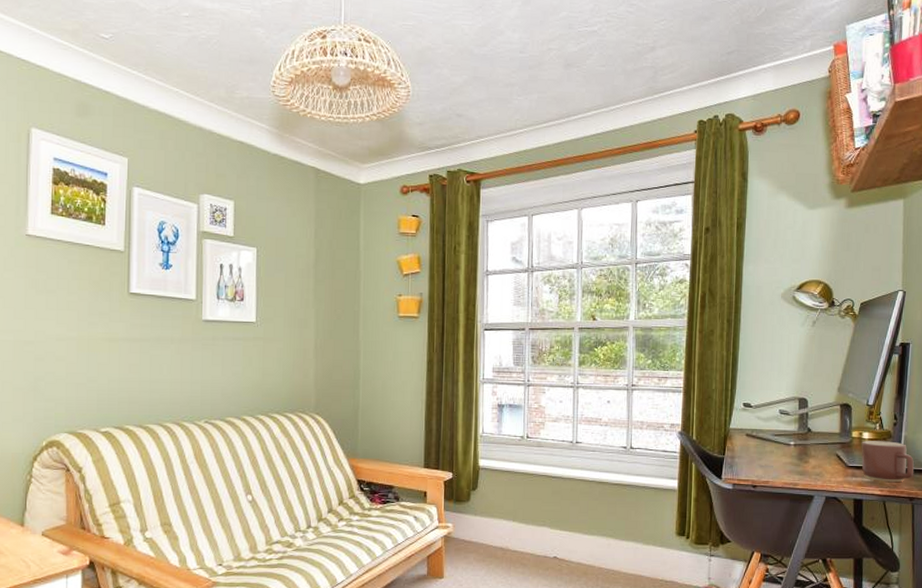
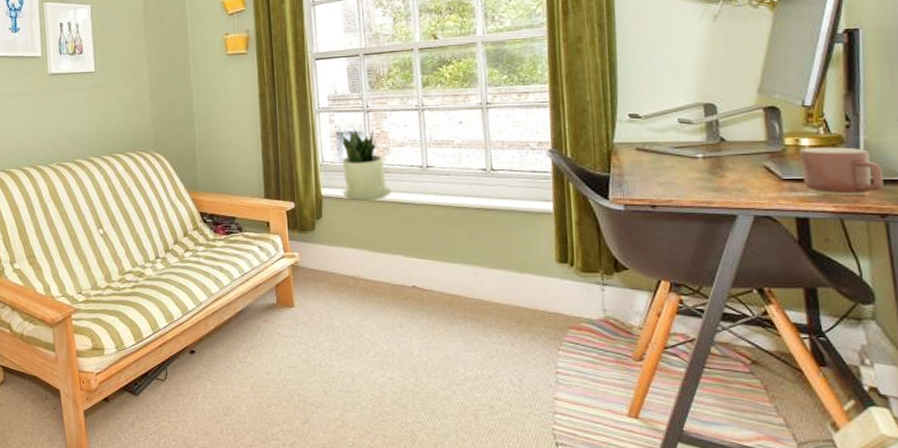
planter: none [498,402,543,474] -> present [340,129,392,201]

